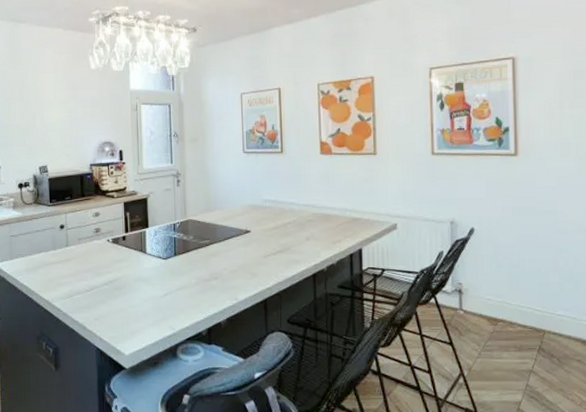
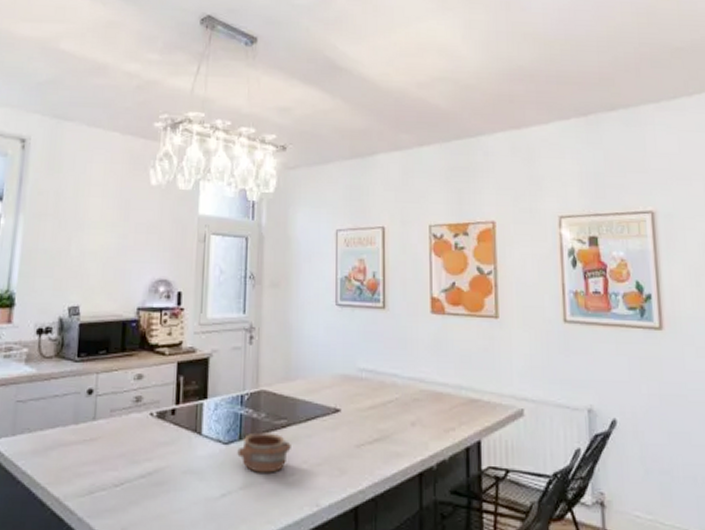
pottery: none [174,250,214,278] -> present [237,432,291,473]

